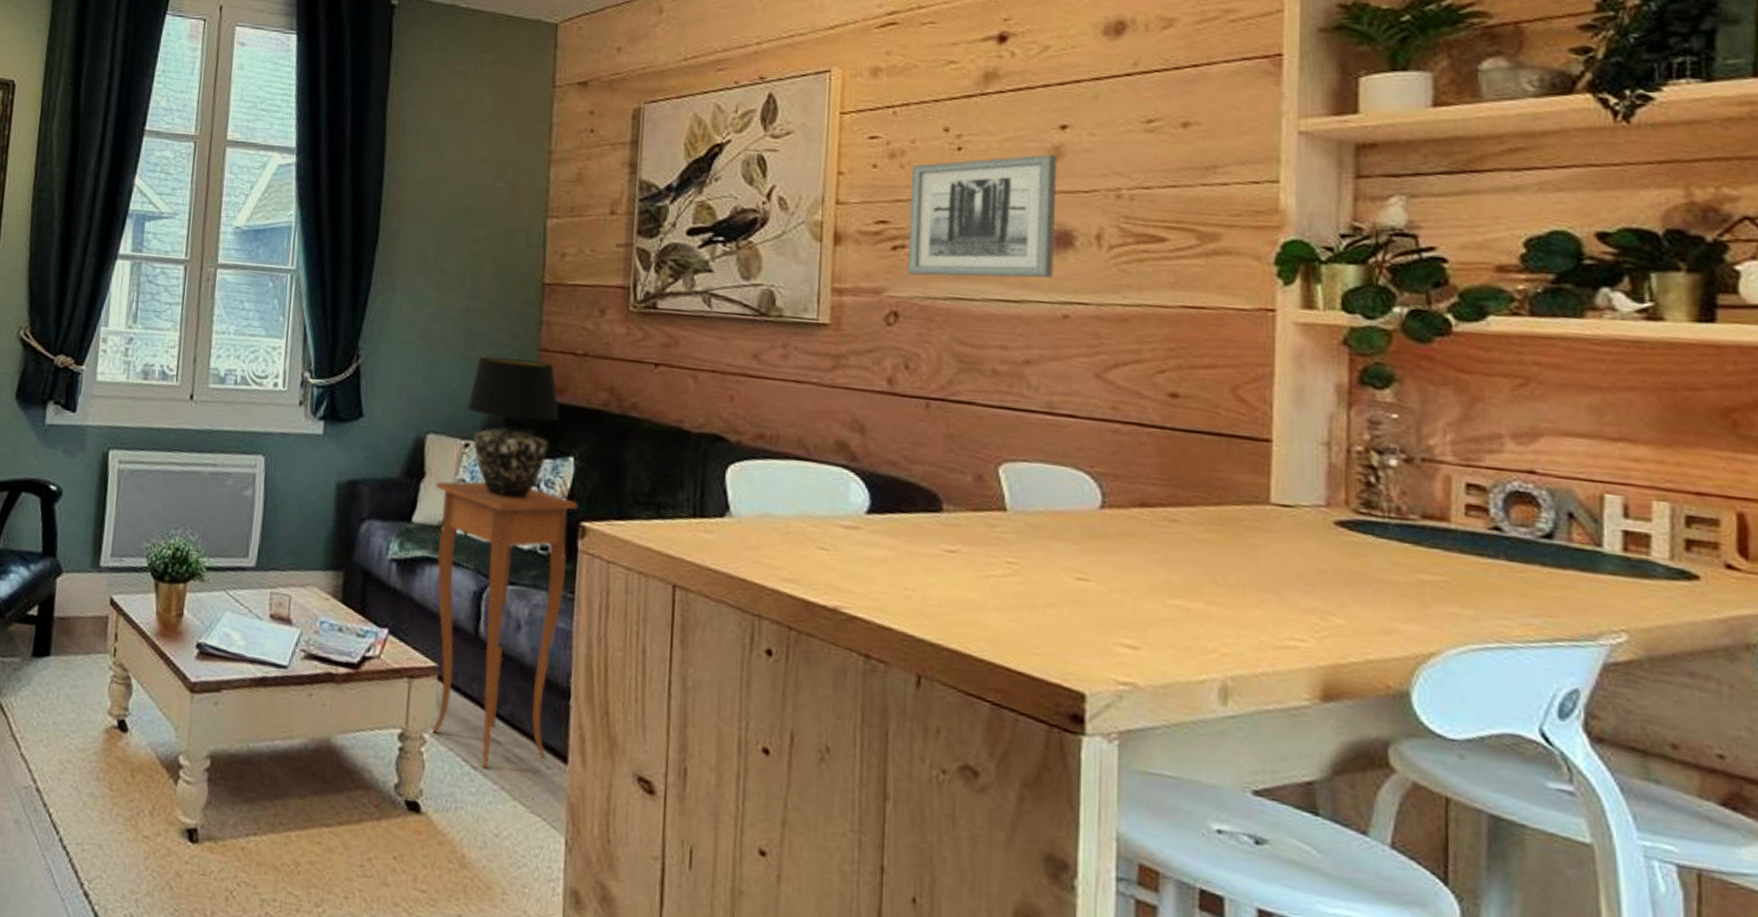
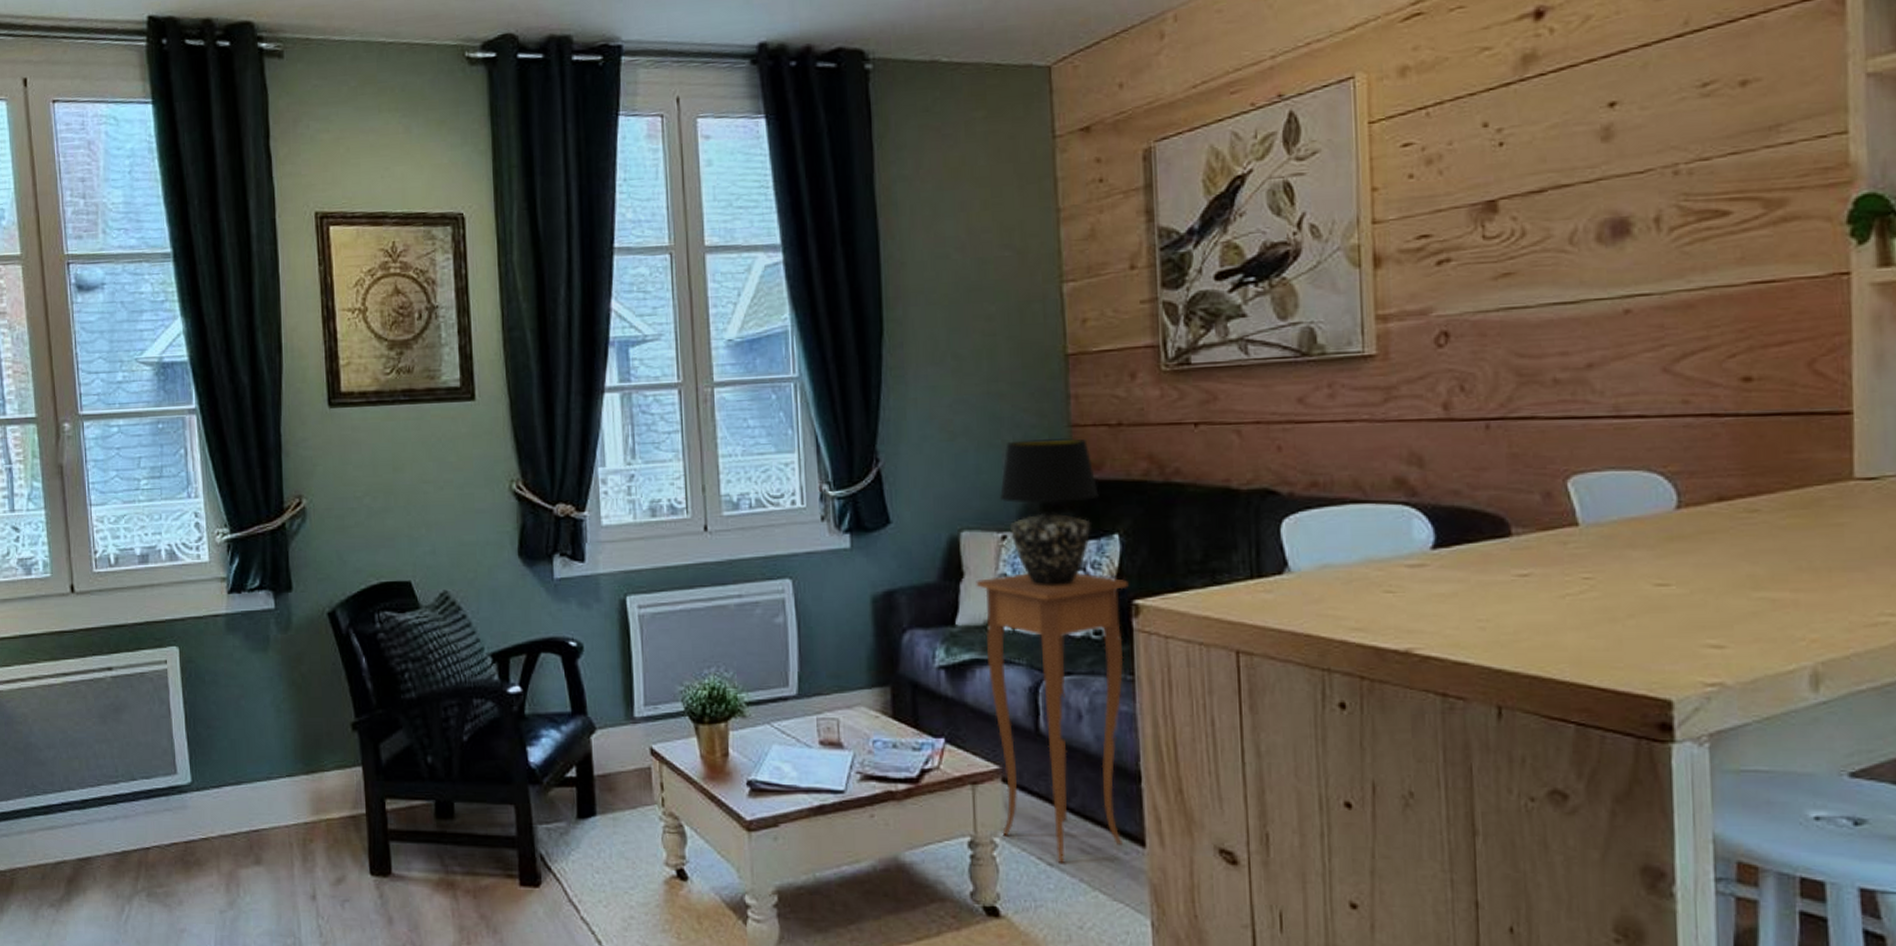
wall art: present [907,154,1057,278] -> none [1451,137,1612,289]

